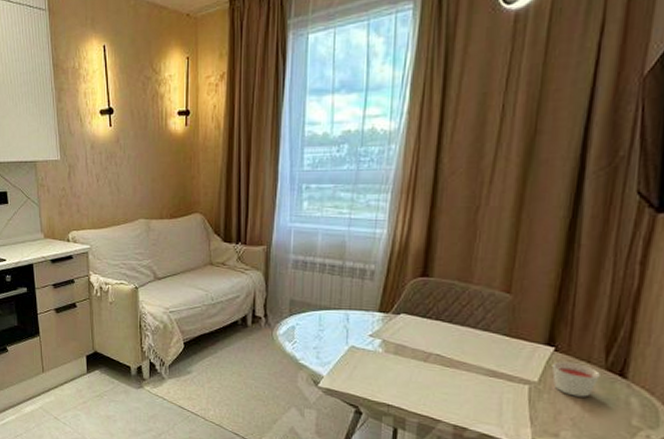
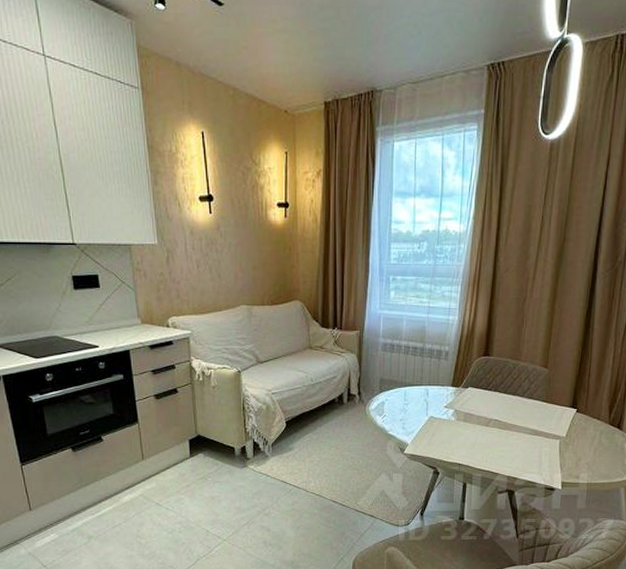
candle: present [552,361,600,397] -> none [575,419,606,446]

